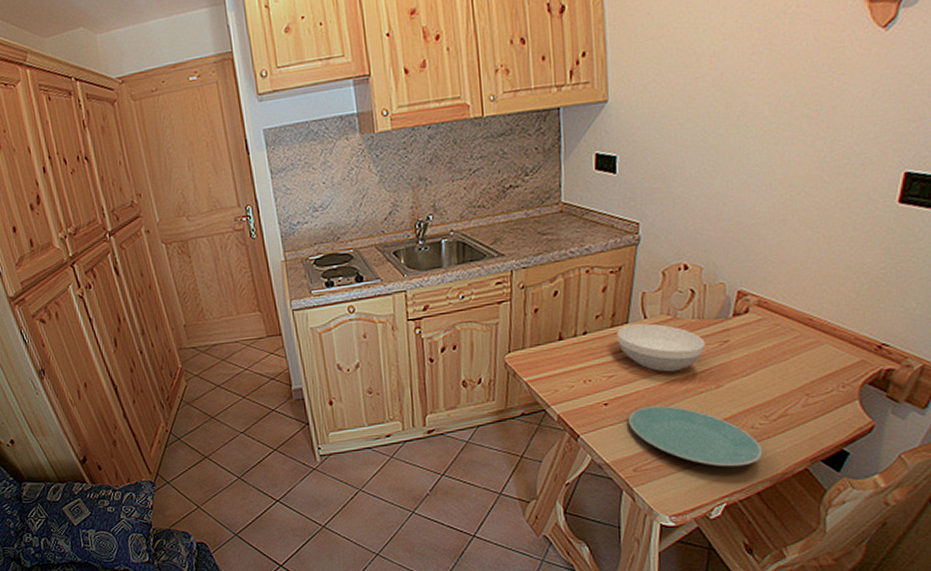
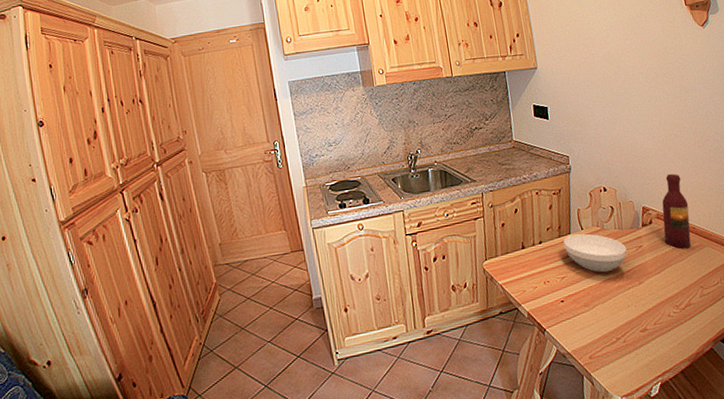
plate: present [629,405,763,467] -> none [580,300,680,351]
wine bottle: none [764,246,809,345] -> present [662,173,691,248]

